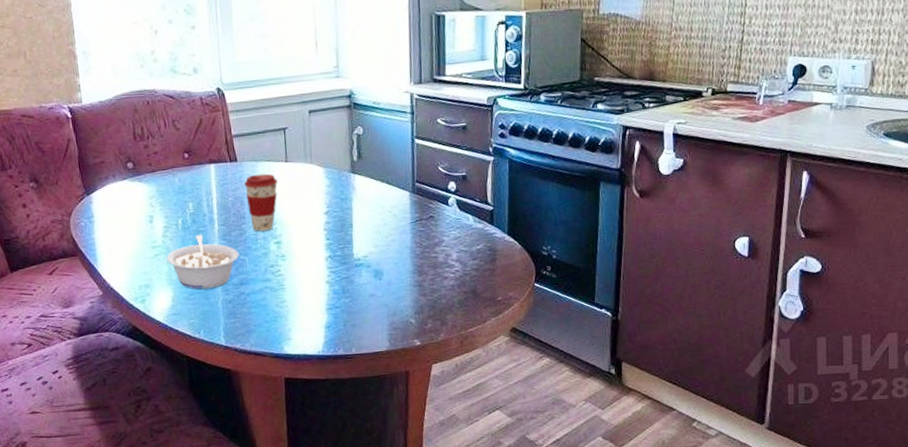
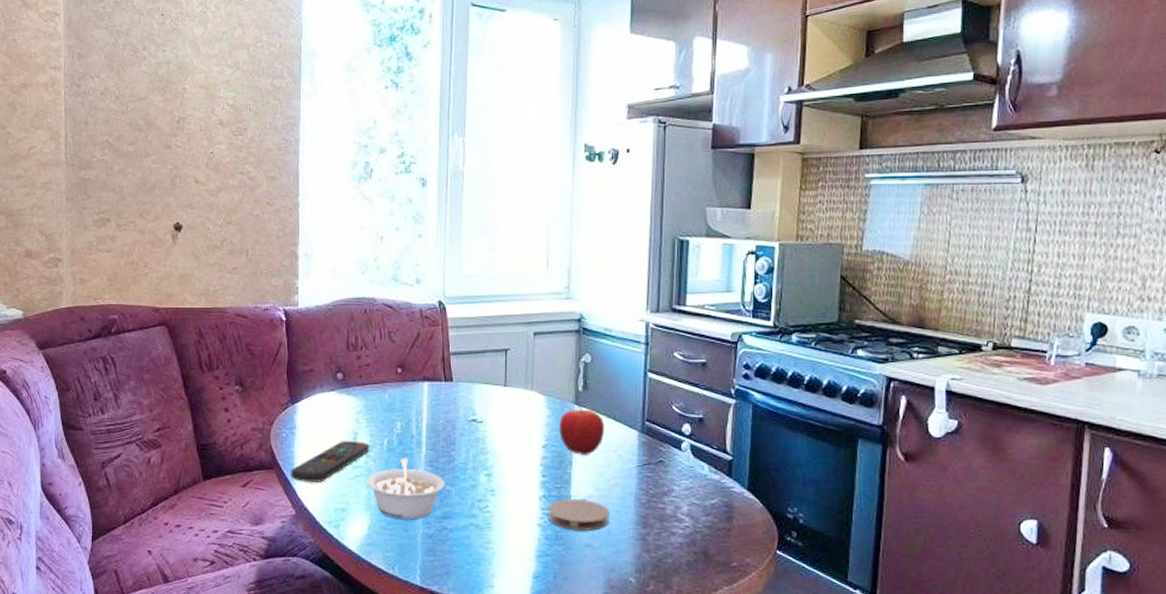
remote control: none [93,223,166,265] -> present [291,441,370,482]
coffee cup: present [243,173,278,231] -> none [457,397,494,460]
coaster: none [334,256,389,284] -> present [548,499,610,531]
fruit: none [338,172,380,218] -> present [559,403,605,455]

